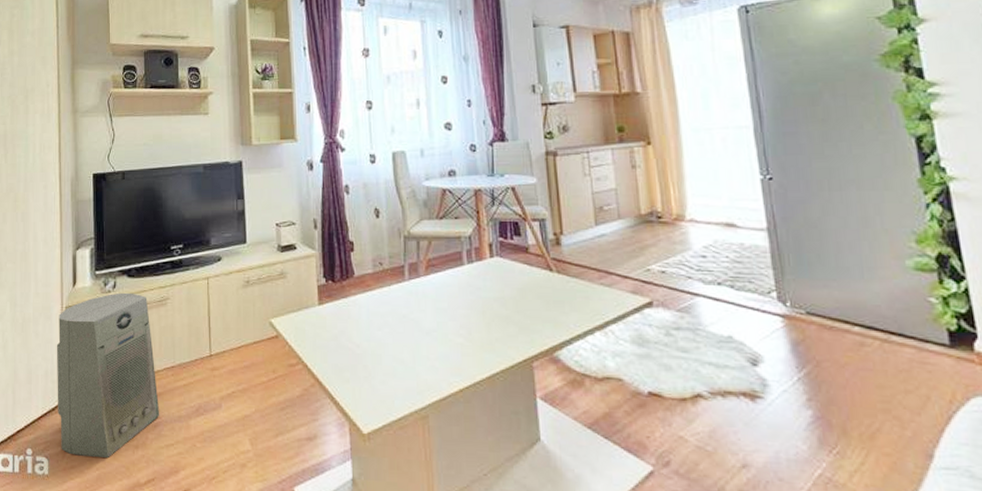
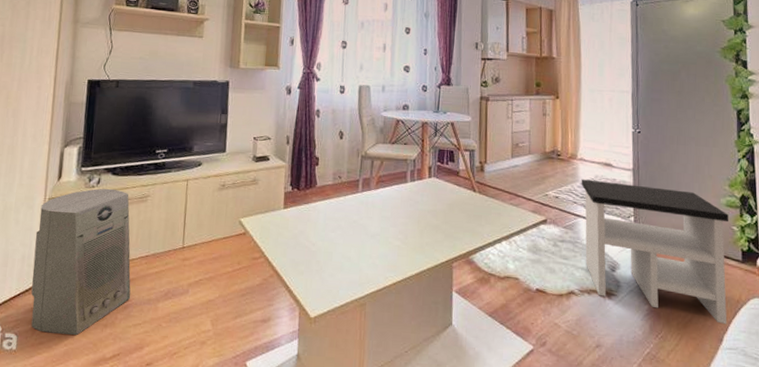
side table: none [694,246,936,434] -> present [581,179,728,324]

